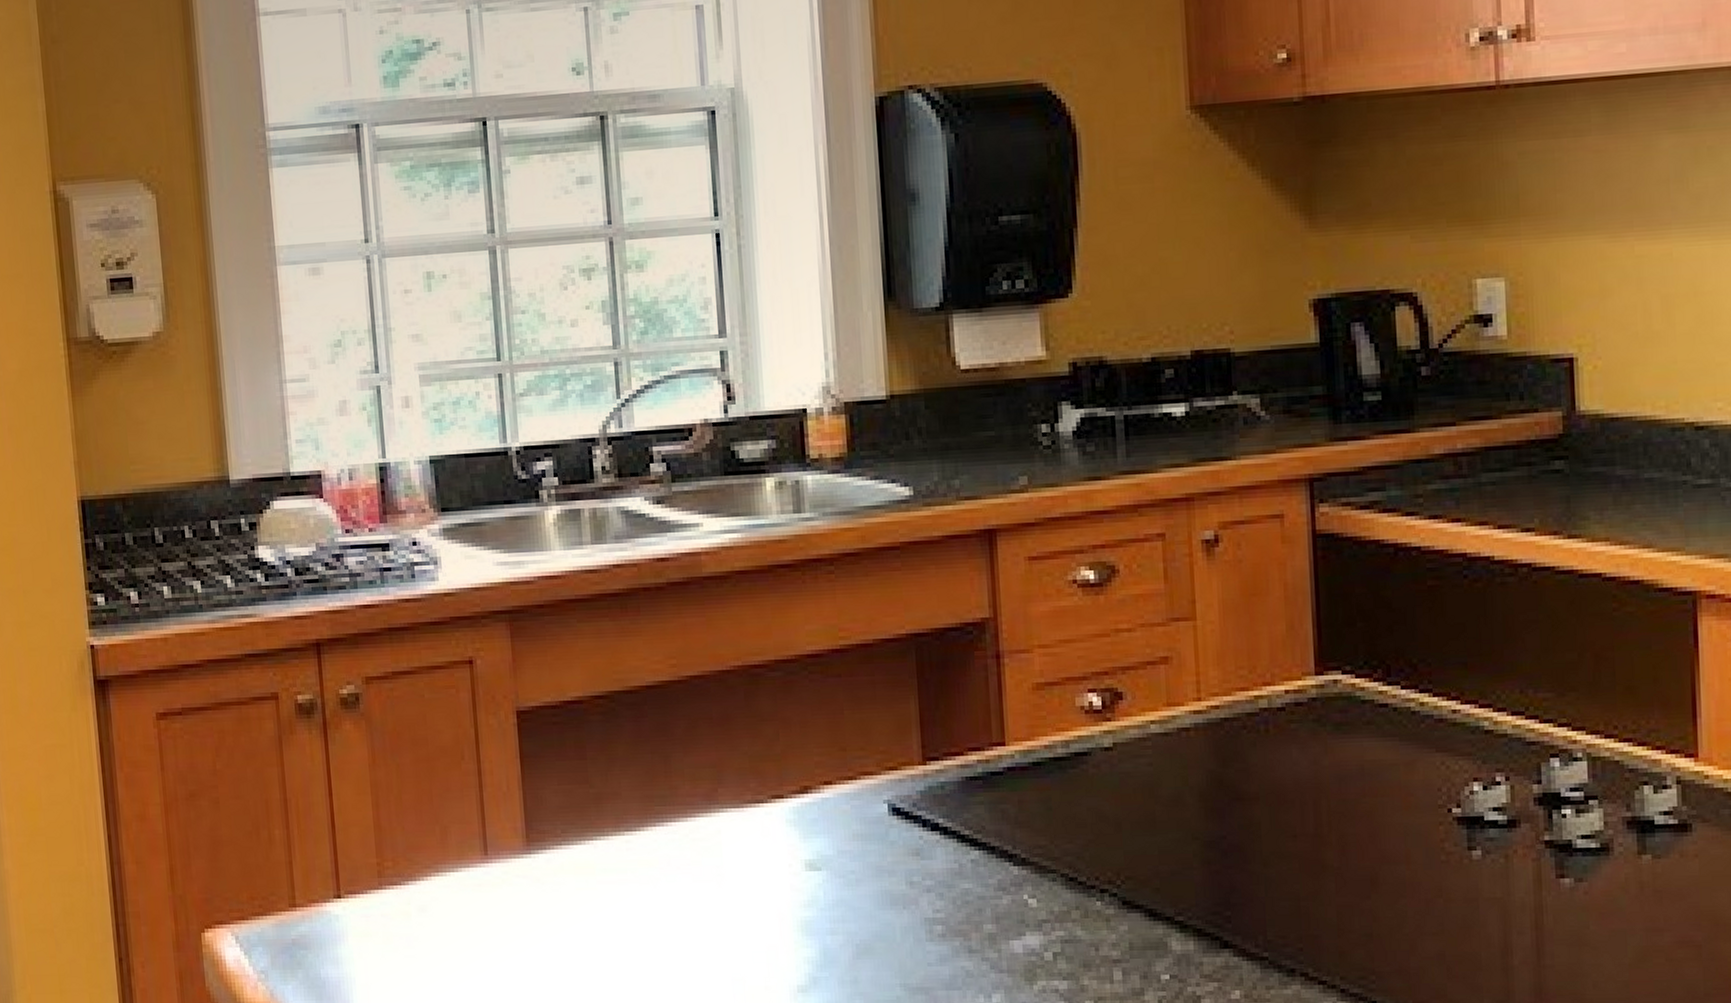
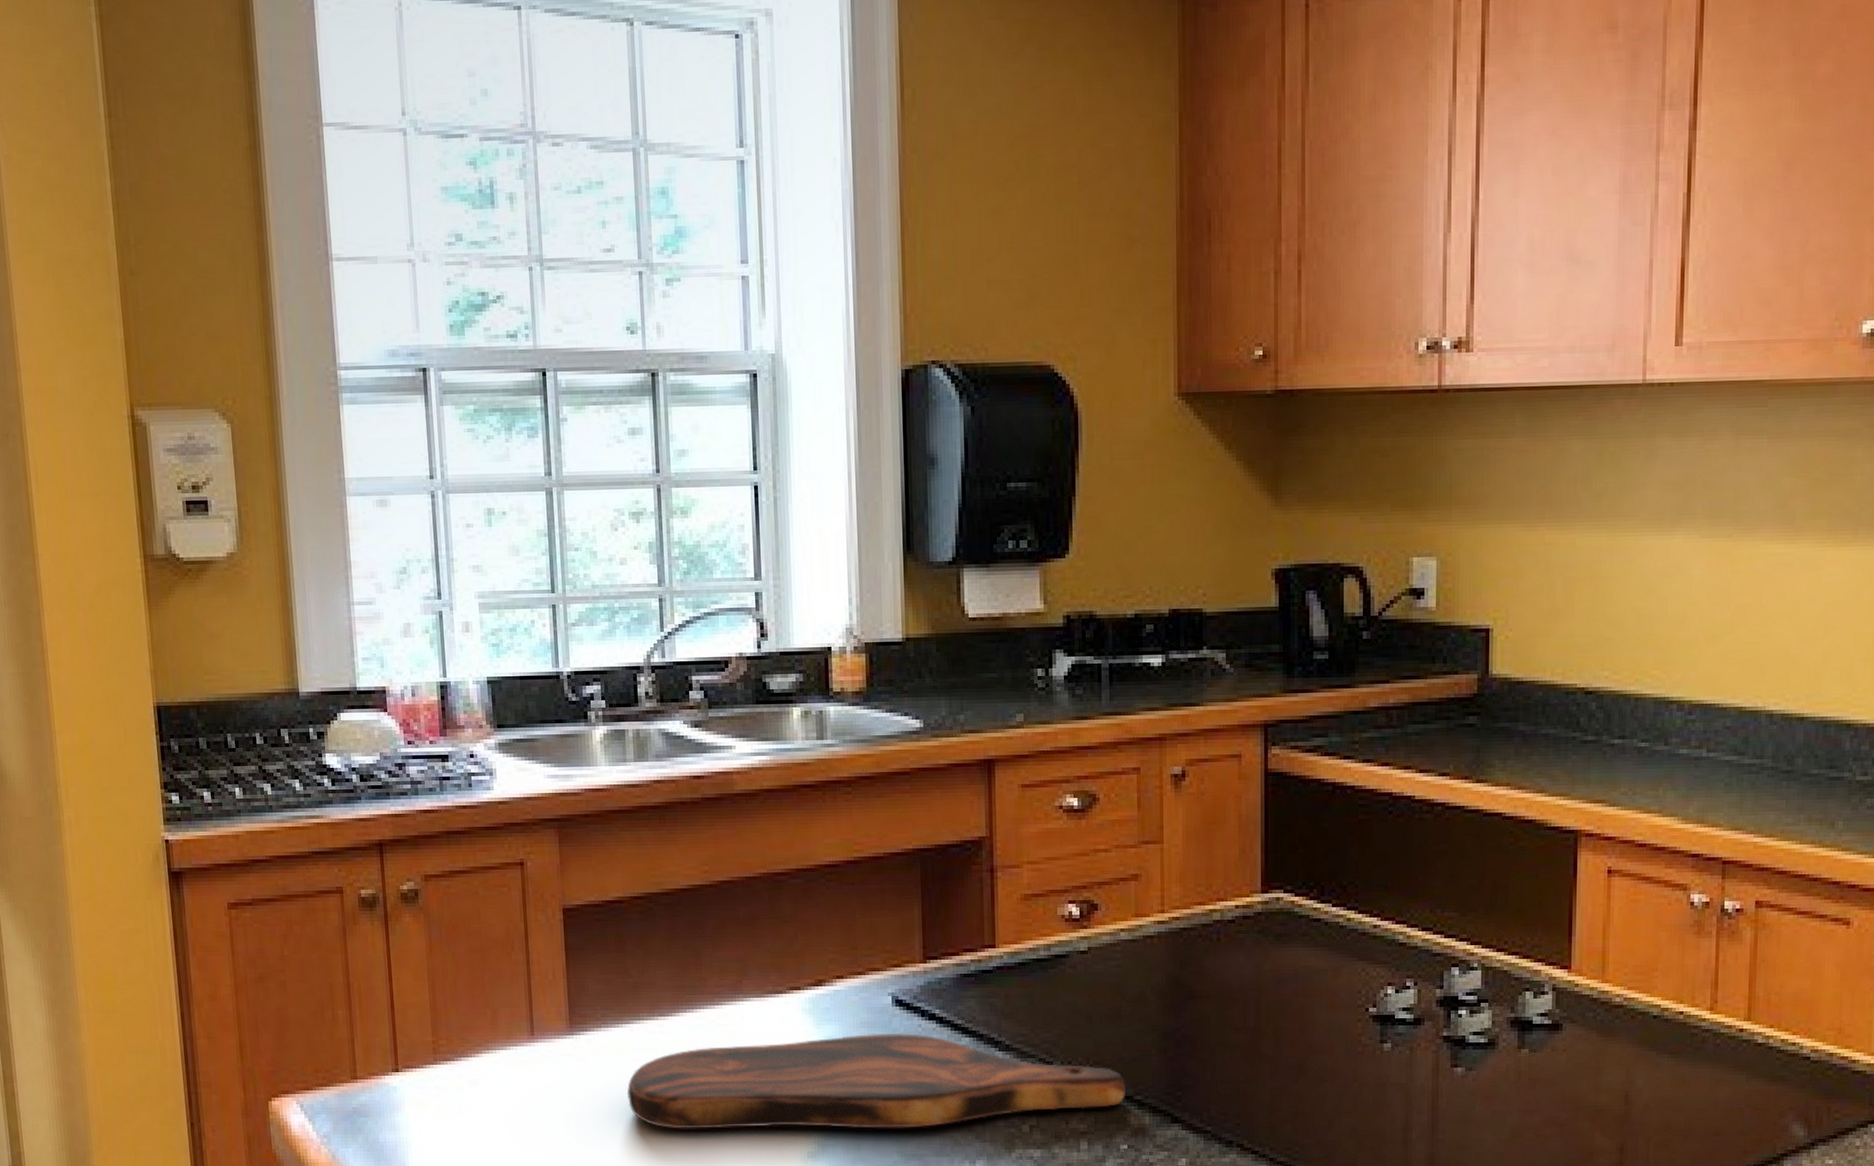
cutting board: none [591,846,1166,961] -> present [626,1033,1127,1129]

